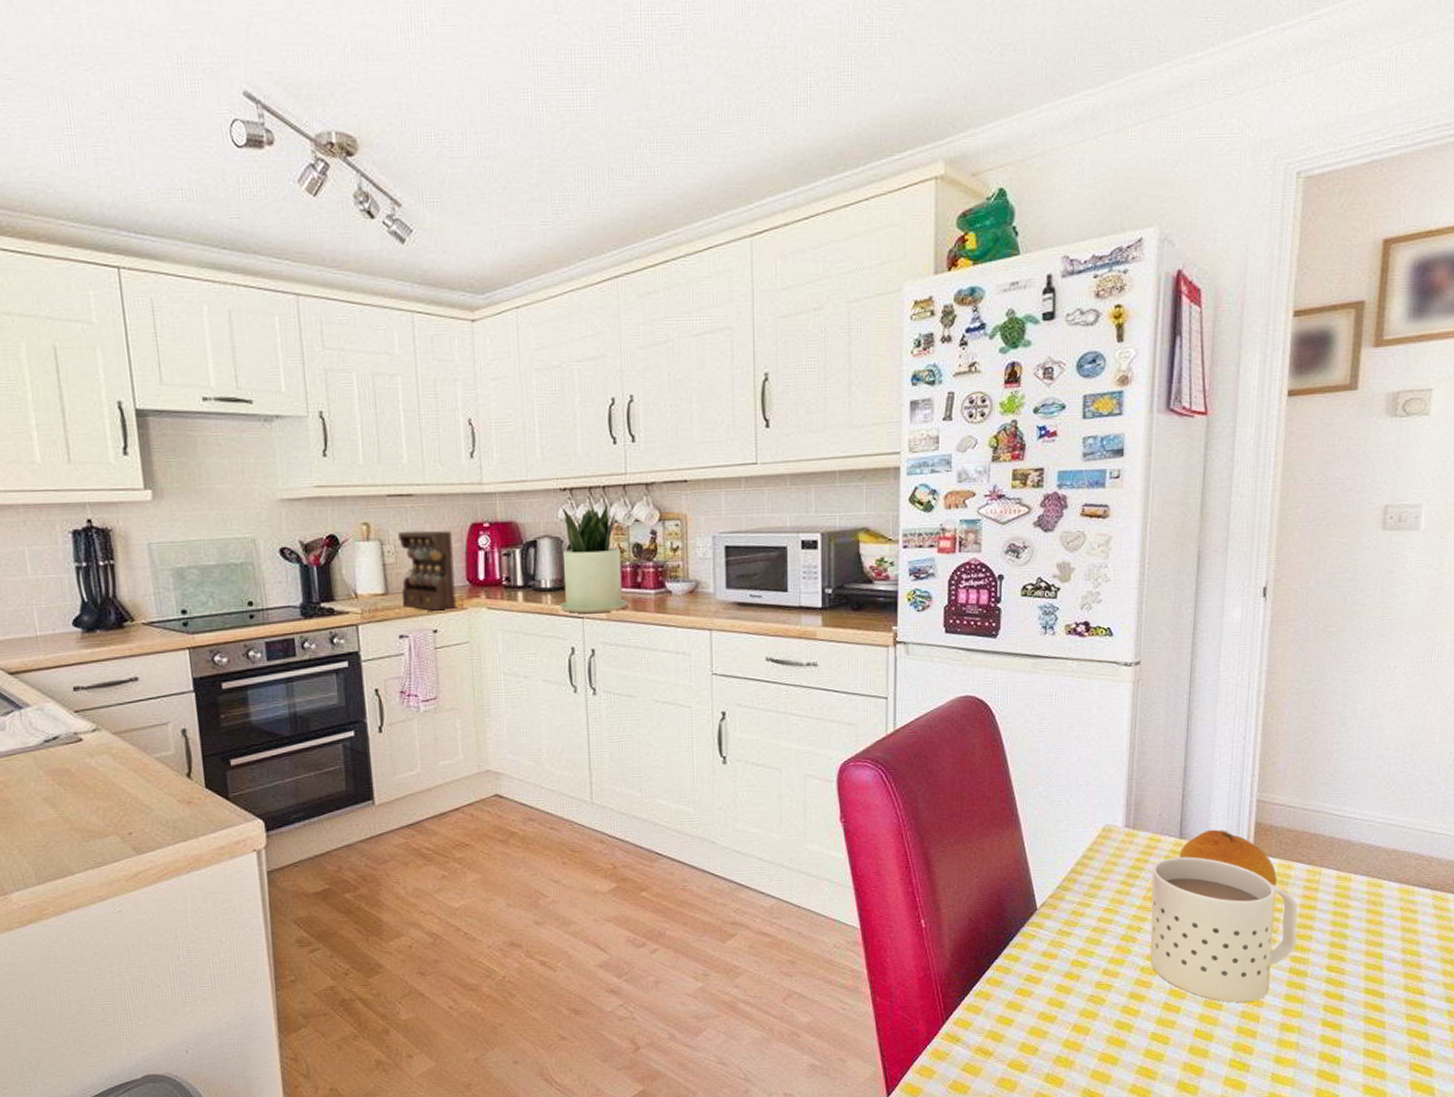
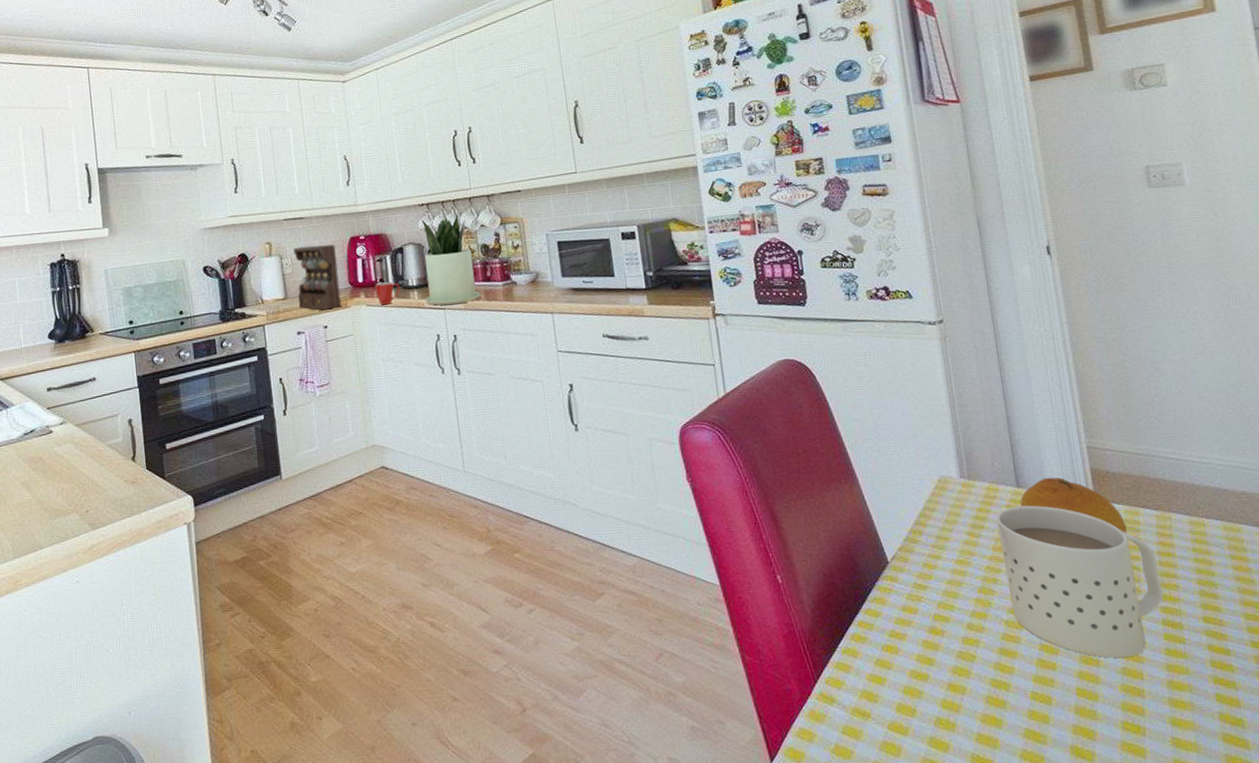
mug: none [500,581,531,609] -> present [375,282,401,305]

